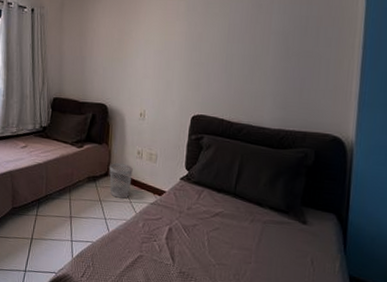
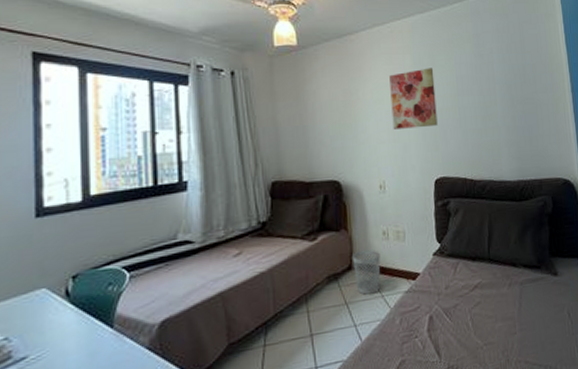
wall art: none [159,14,206,69] -> present [389,68,438,129]

